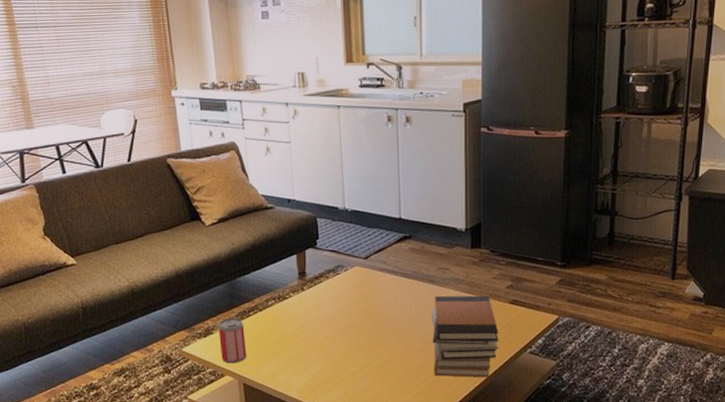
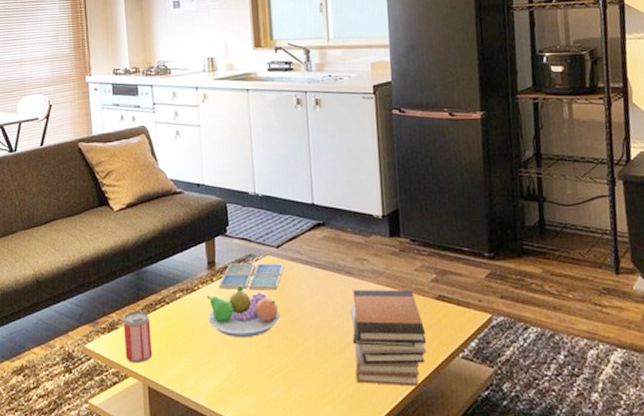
fruit bowl: none [297,293,367,340] -> present [206,285,281,338]
drink coaster: none [309,273,372,297] -> present [219,263,285,290]

